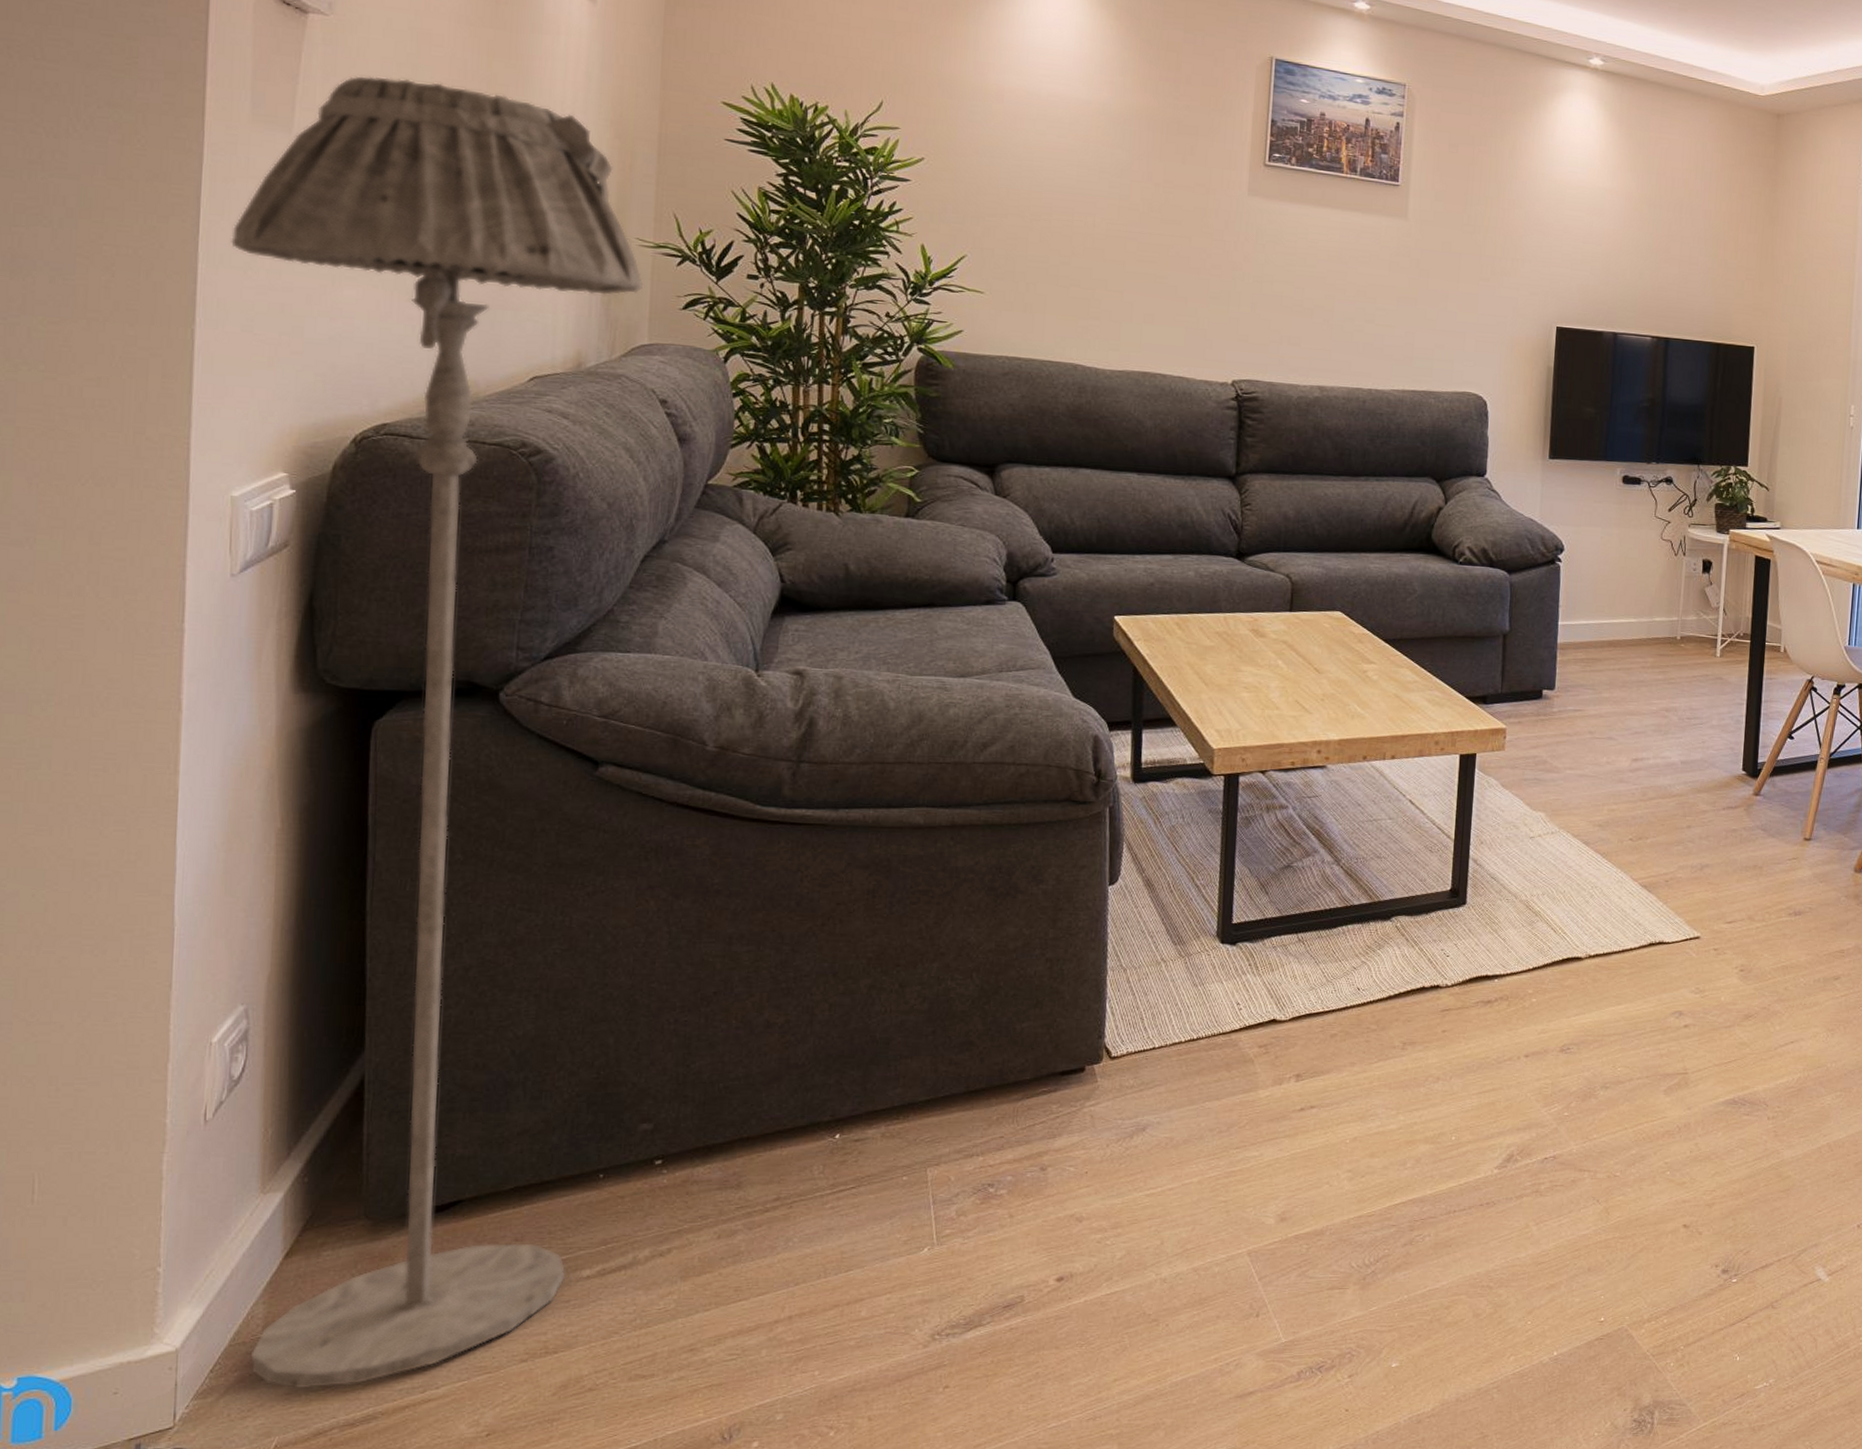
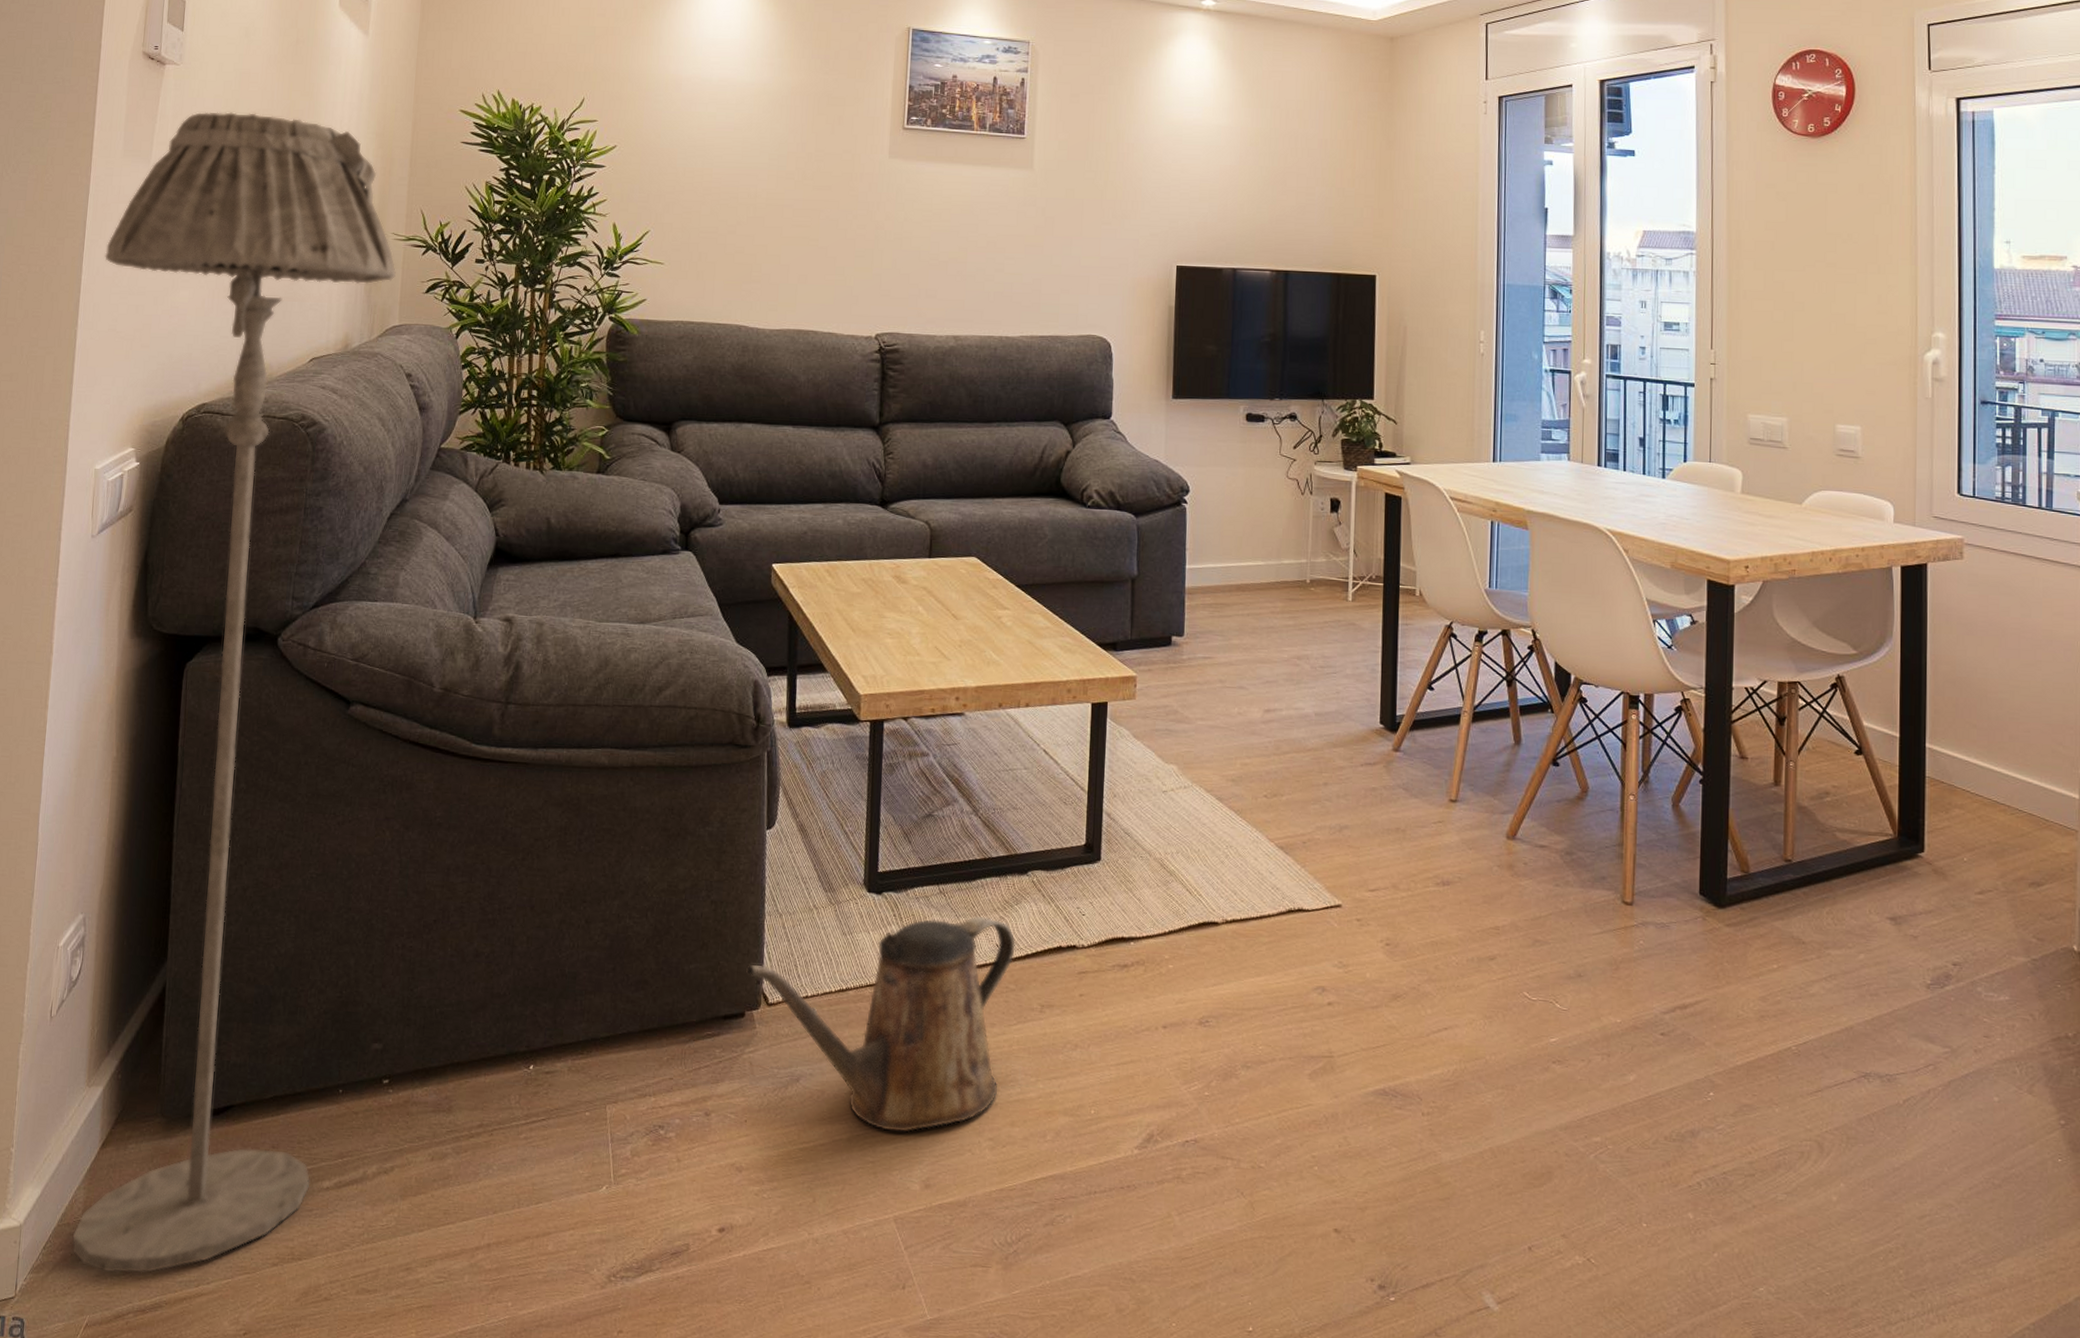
watering can: none [1086,961,1378,1171] -> present [746,915,1016,1133]

